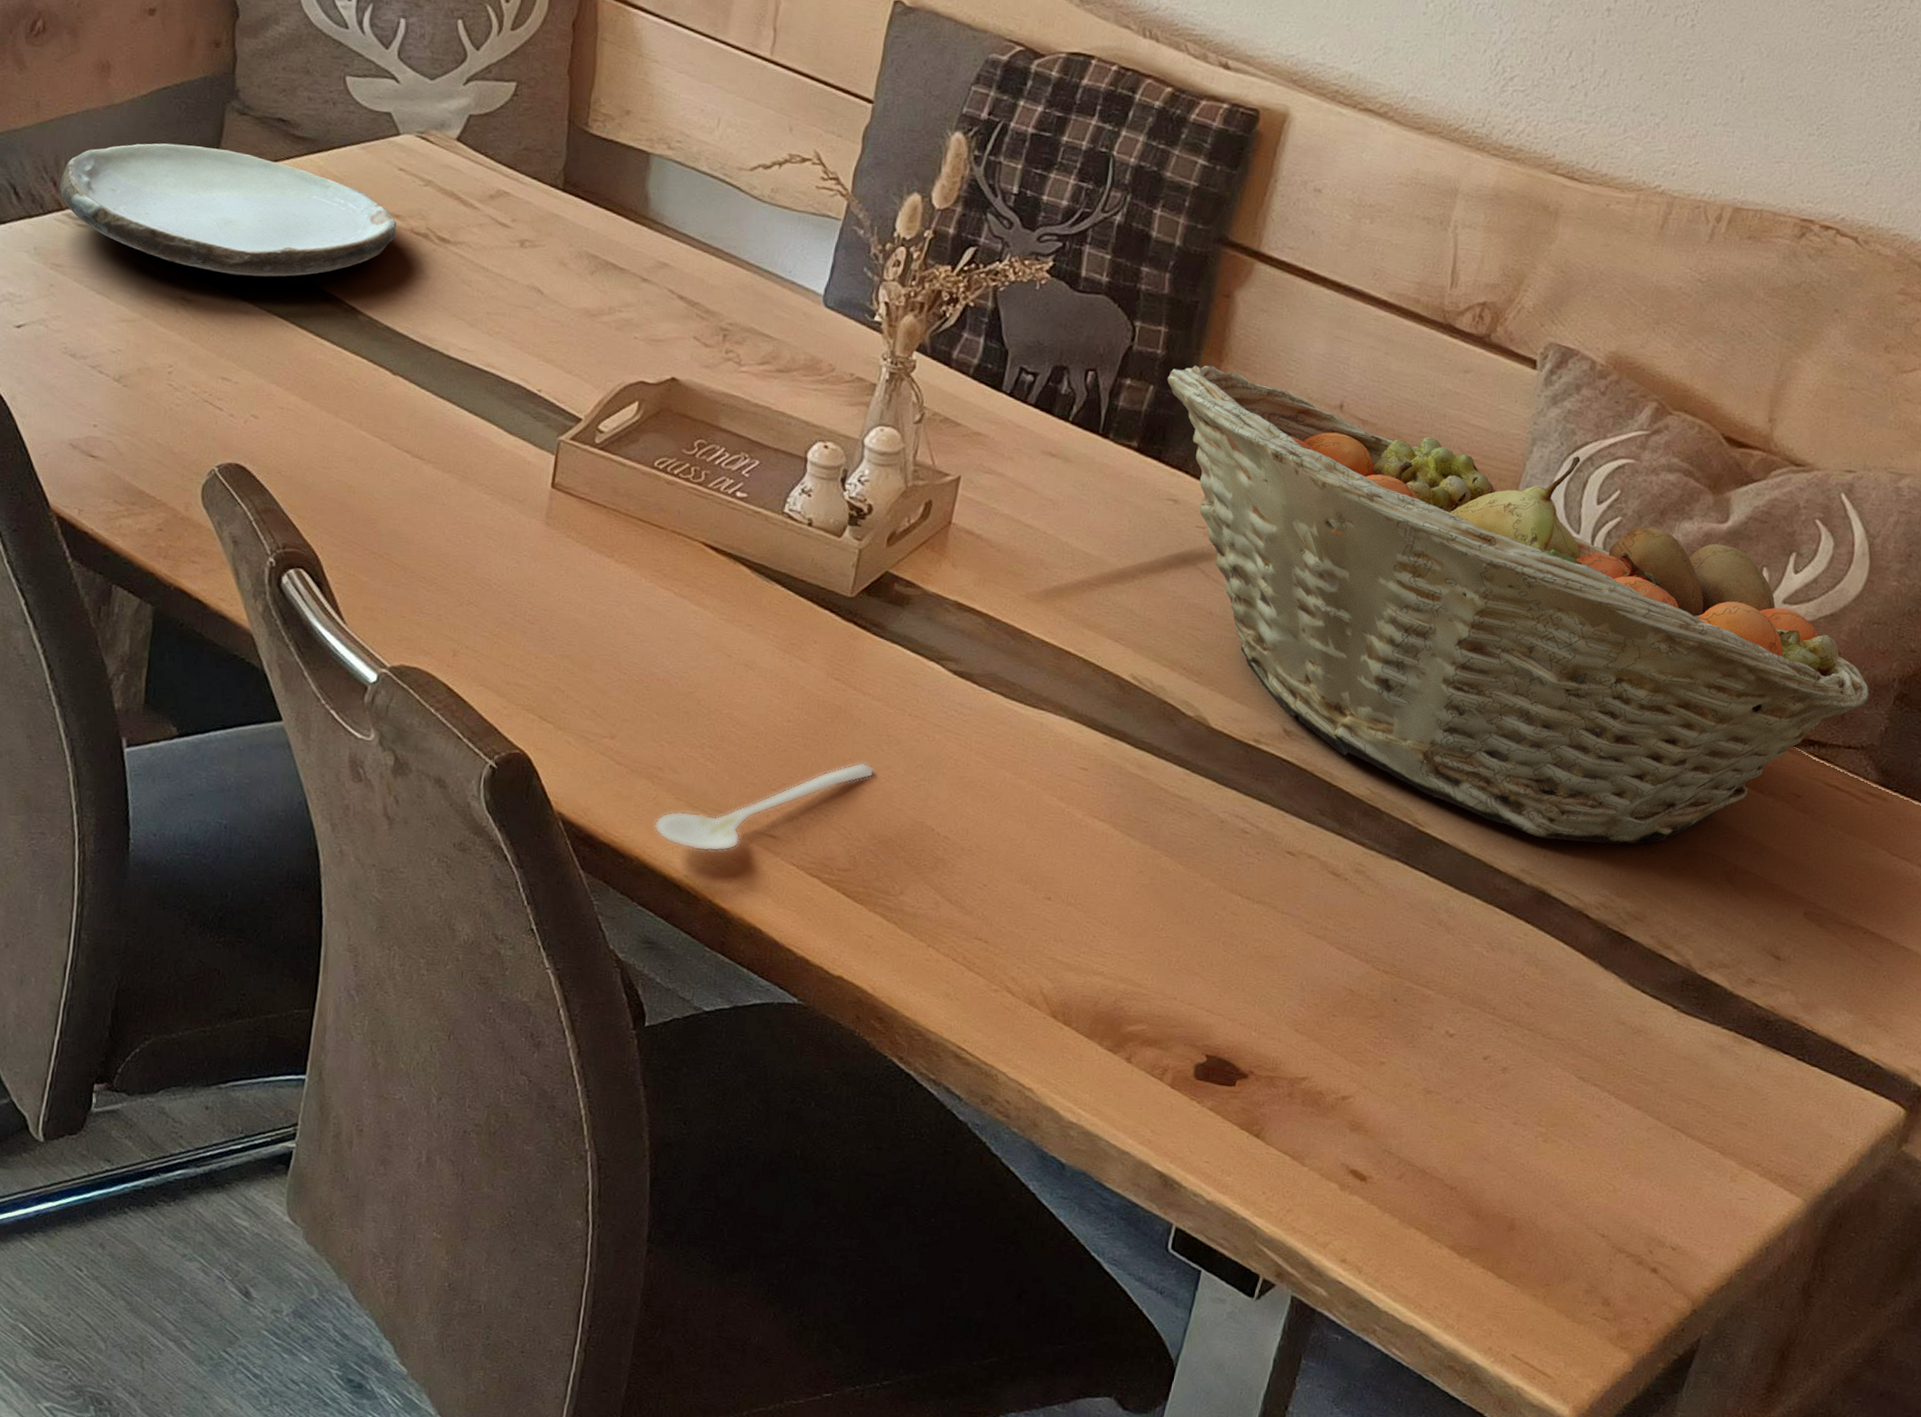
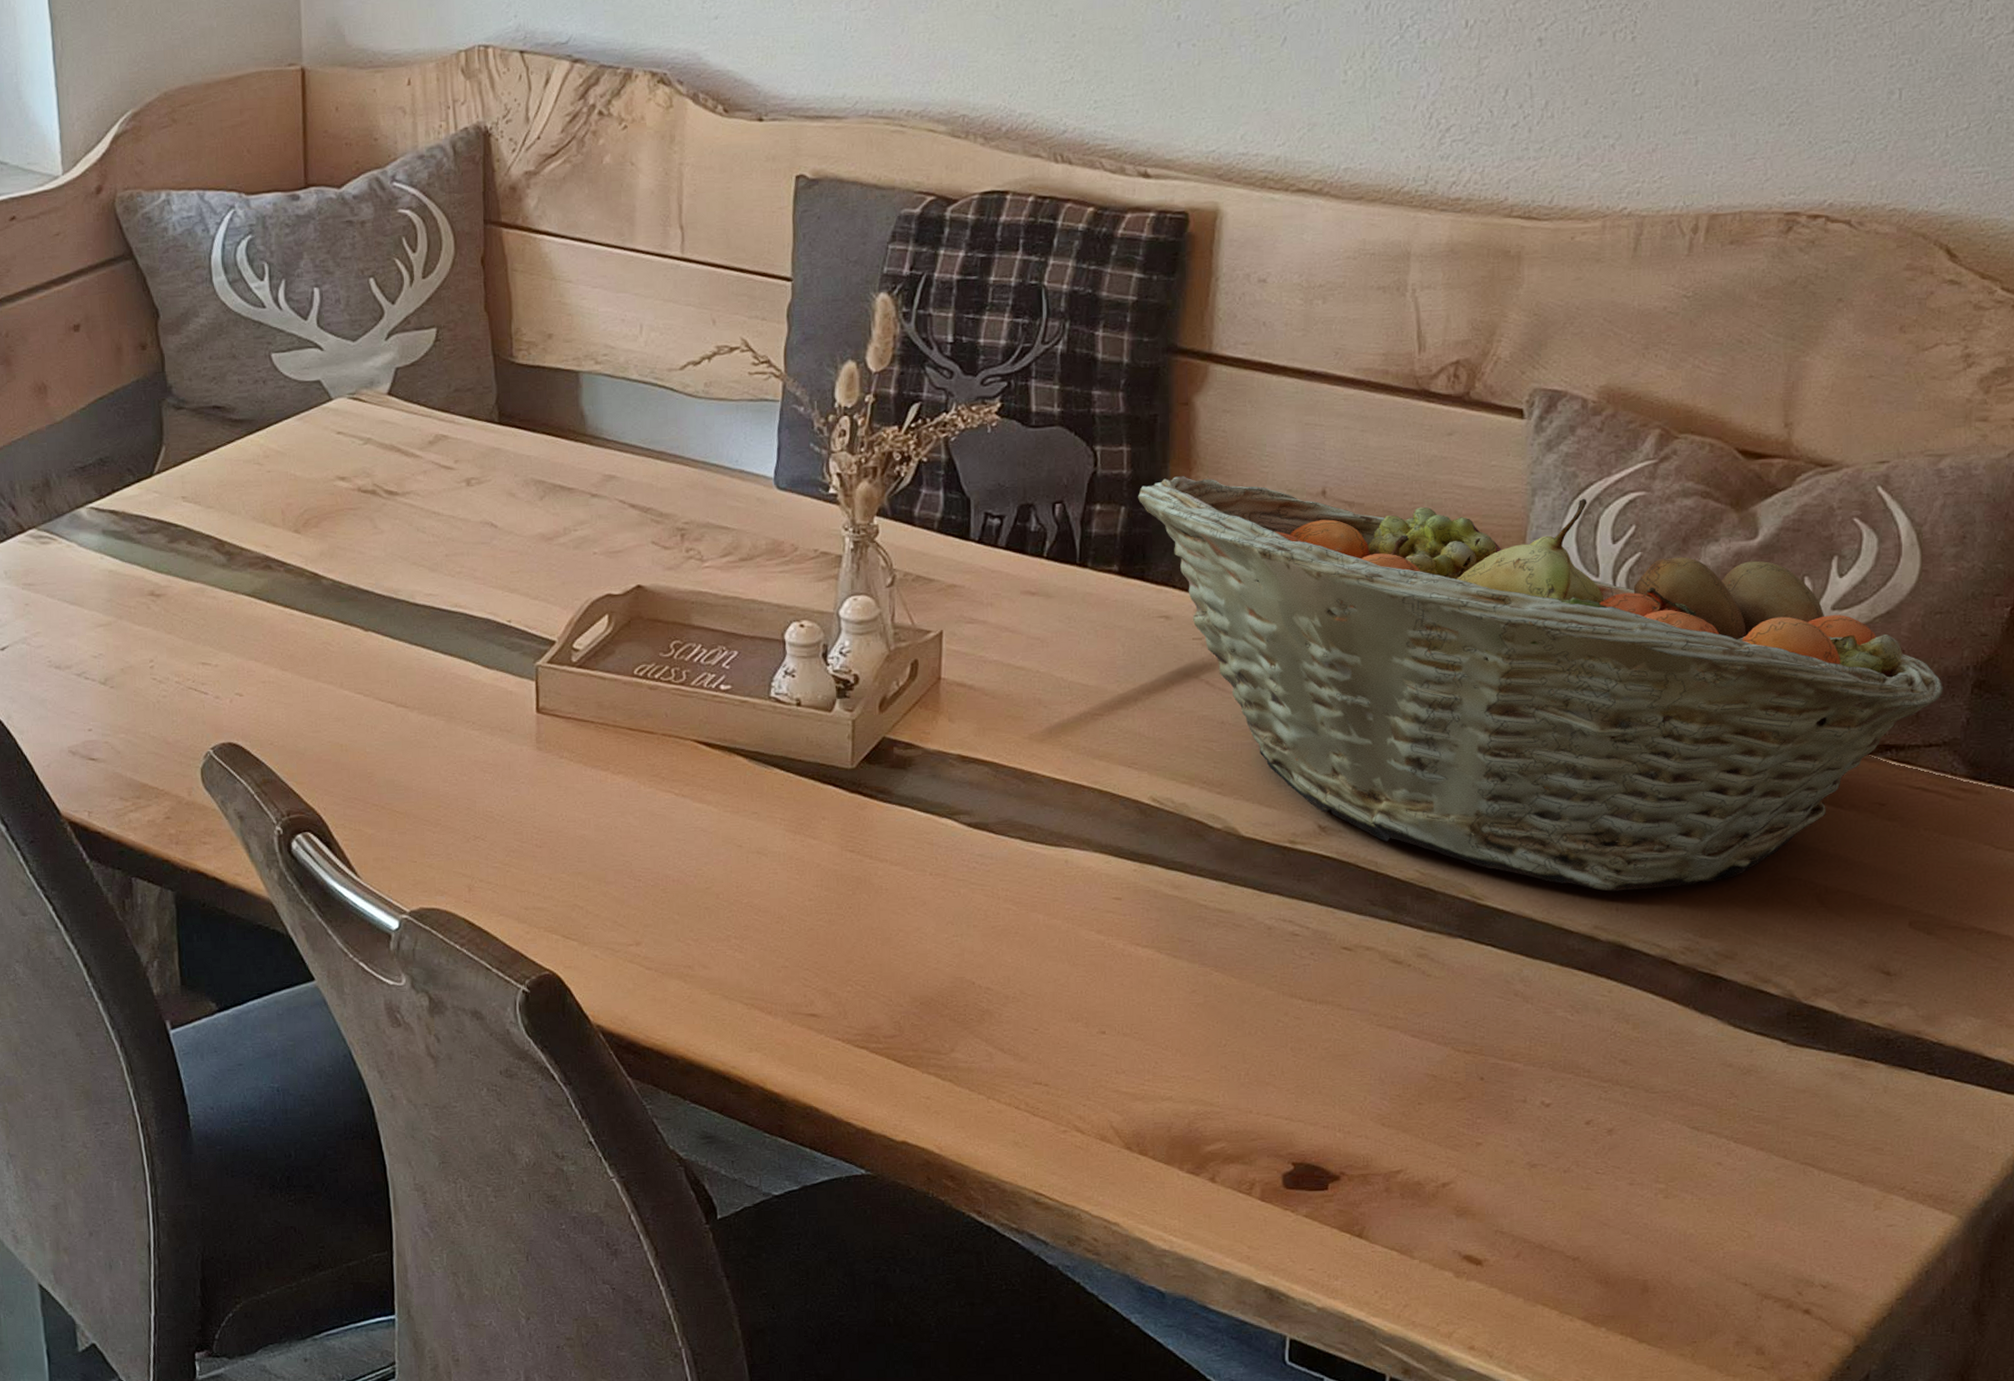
plate: present [60,143,397,277] -> none [18,445,344,564]
stirrer: present [654,762,875,852] -> none [694,928,905,1041]

